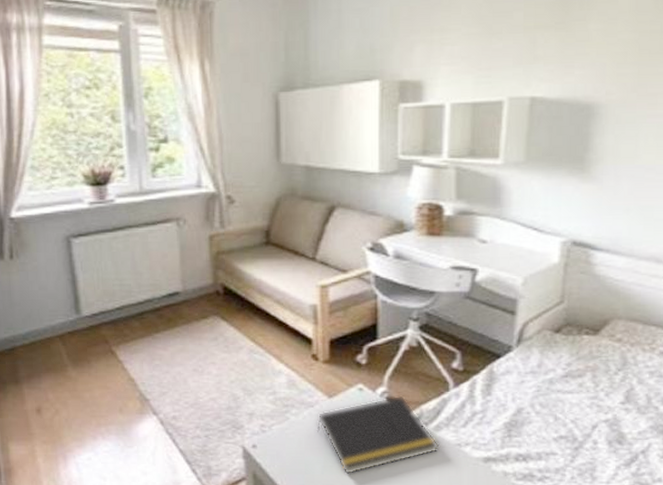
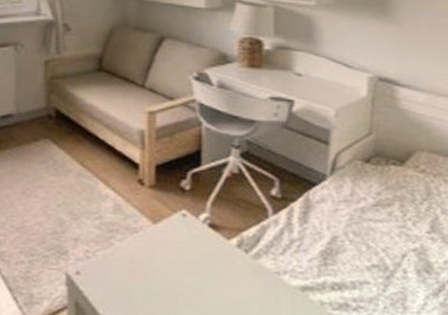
notepad: present [317,395,440,475] -> none [141,222,259,304]

